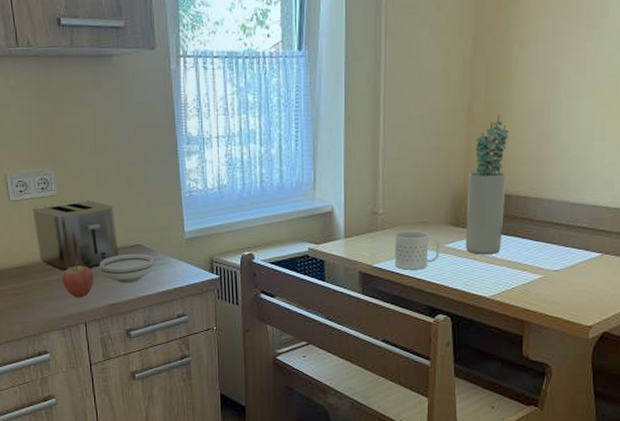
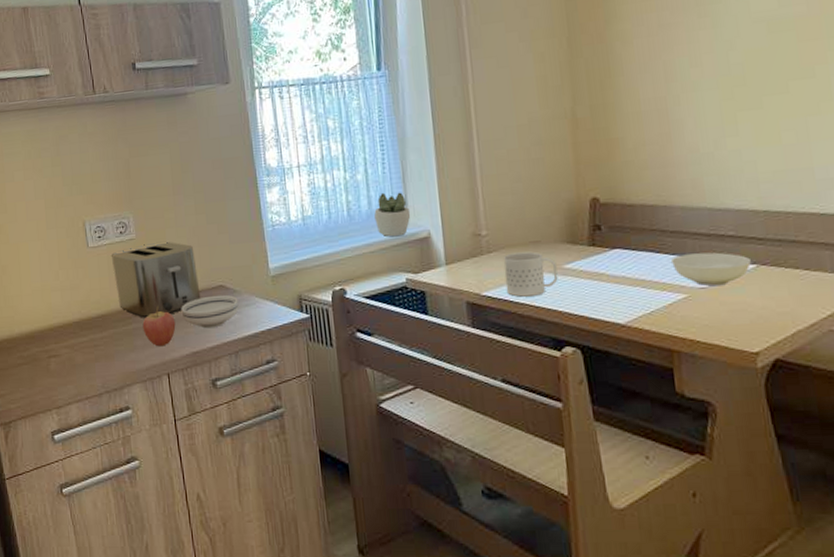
succulent plant: none [285,168,318,210] -> present [374,192,411,237]
vase: present [465,114,509,254] -> none [581,117,631,275]
bowl: none [534,241,599,270] -> present [671,252,752,287]

